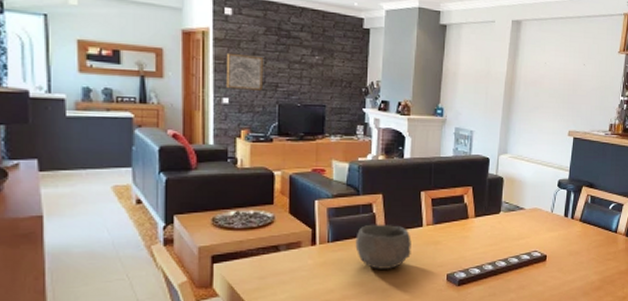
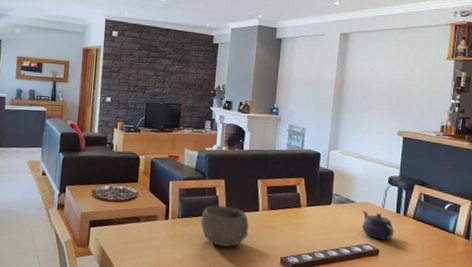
wall art: present [227,52,263,91] -> none [110,64,137,92]
teapot: none [531,216,563,245] -> present [362,210,395,240]

